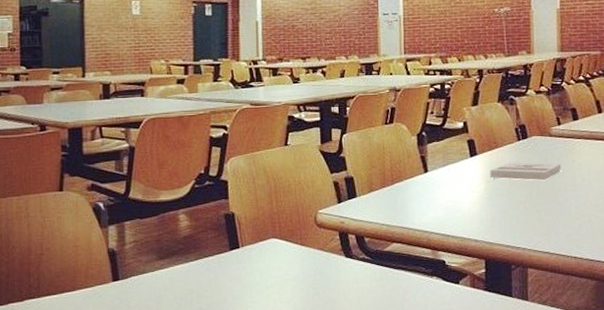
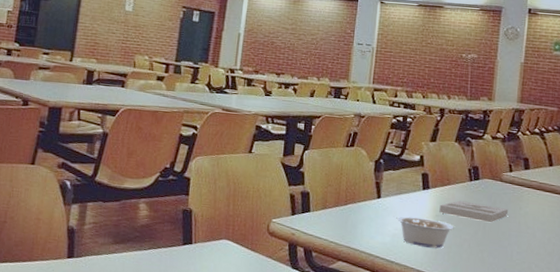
legume: none [444,186,508,216] -> present [394,216,454,249]

